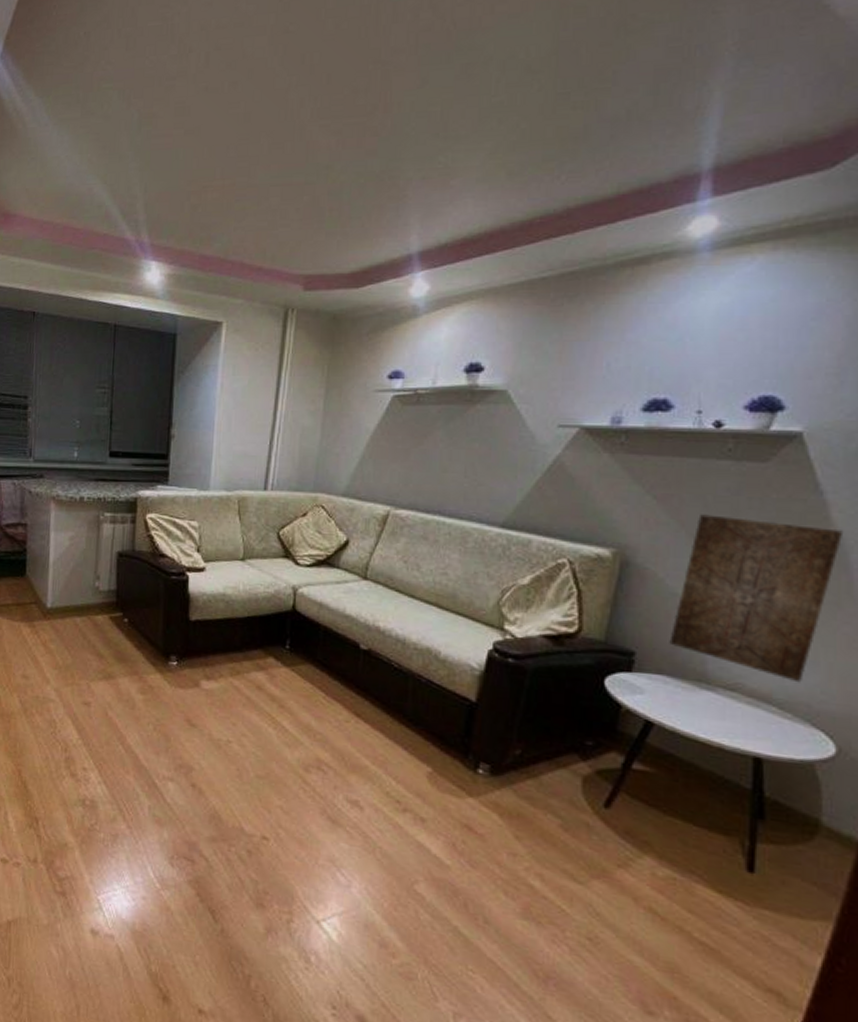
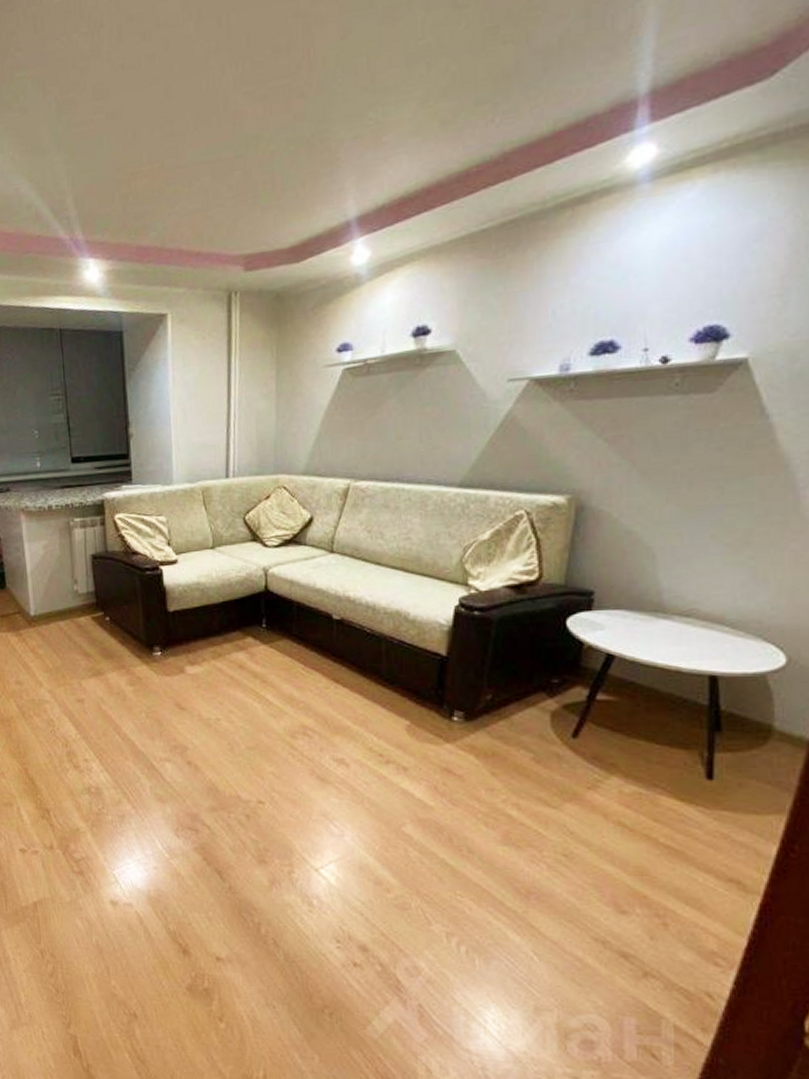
wall art: present [669,514,842,683] -> none [626,450,788,602]

